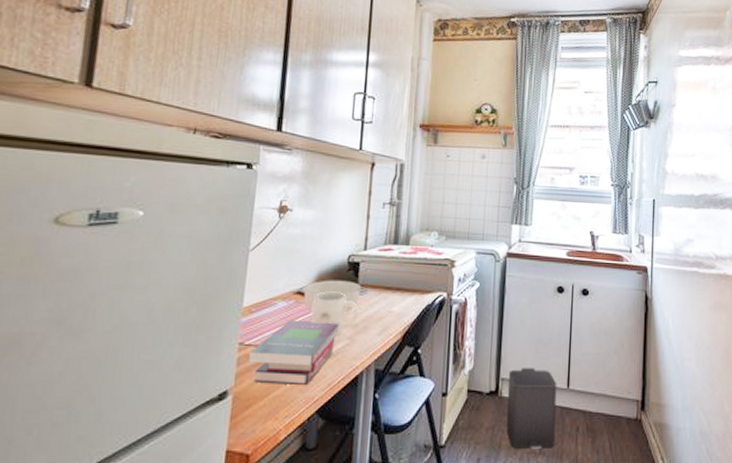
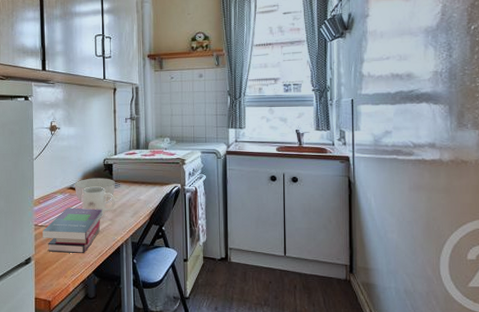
pedal bin: present [506,368,557,450] -> none [235,240,276,302]

